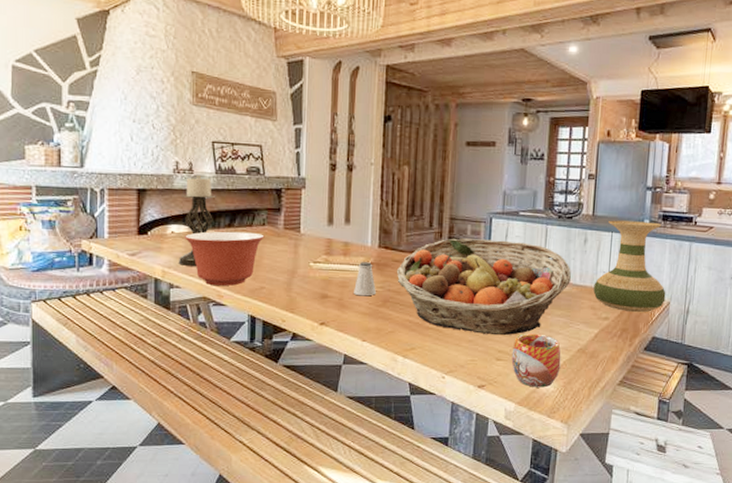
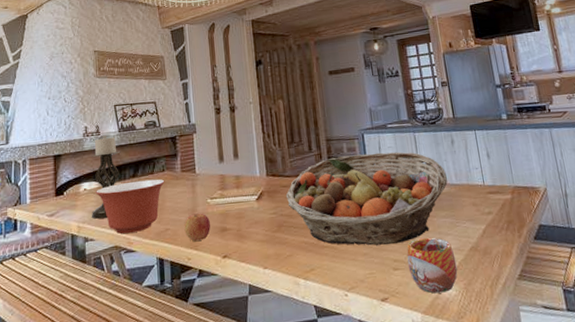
apple: none [281,275,310,304] -> present [184,213,210,241]
saltshaker: present [354,262,376,296] -> none [250,191,270,225]
vase: present [593,220,666,313] -> none [469,115,542,204]

